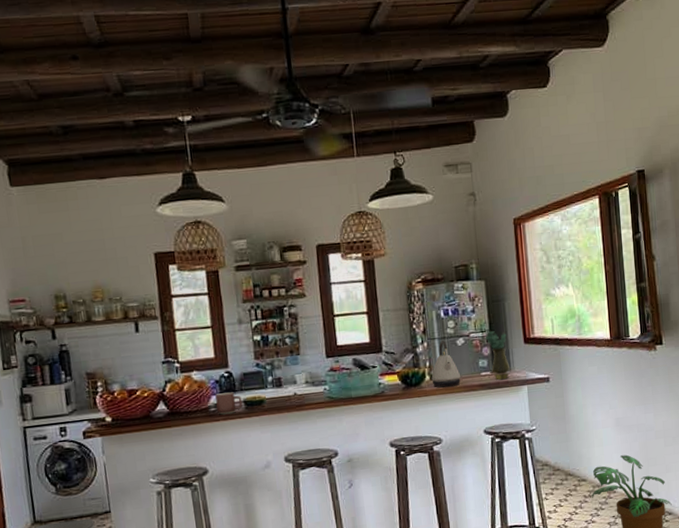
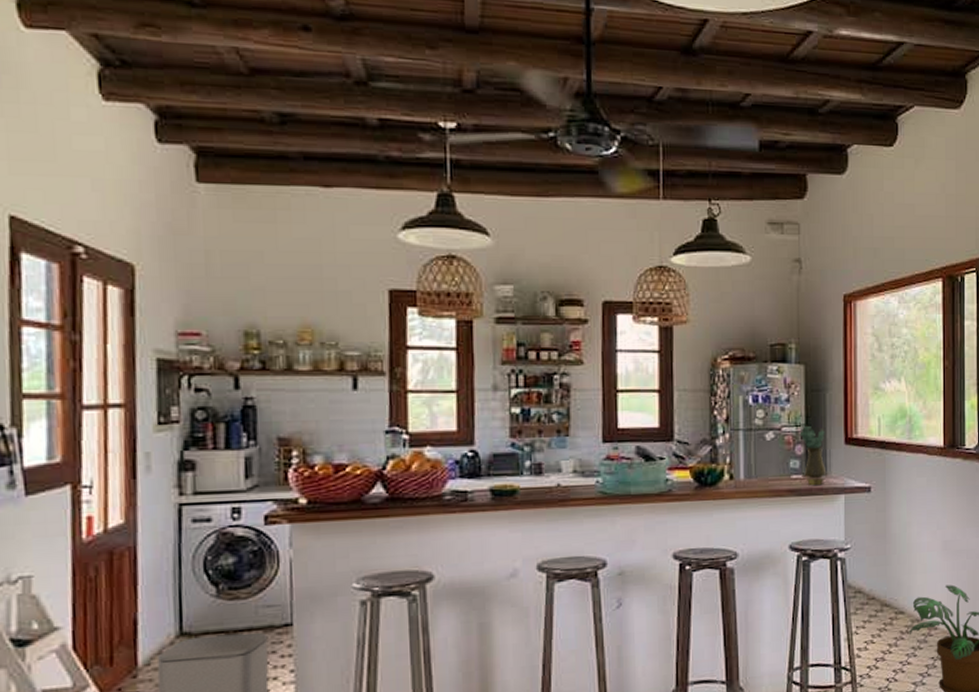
mug: present [215,392,243,415] -> none [453,477,488,505]
kettle: present [431,340,461,388] -> none [731,433,767,490]

